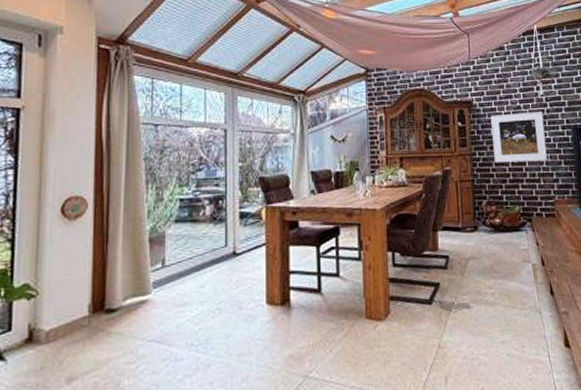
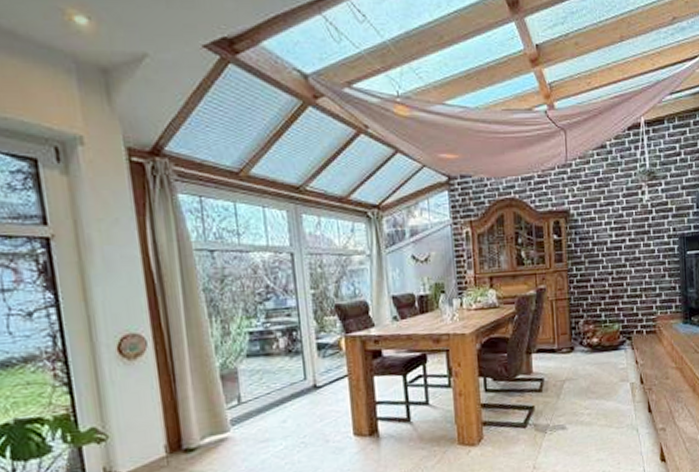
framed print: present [490,112,547,163] -> none [589,219,650,279]

